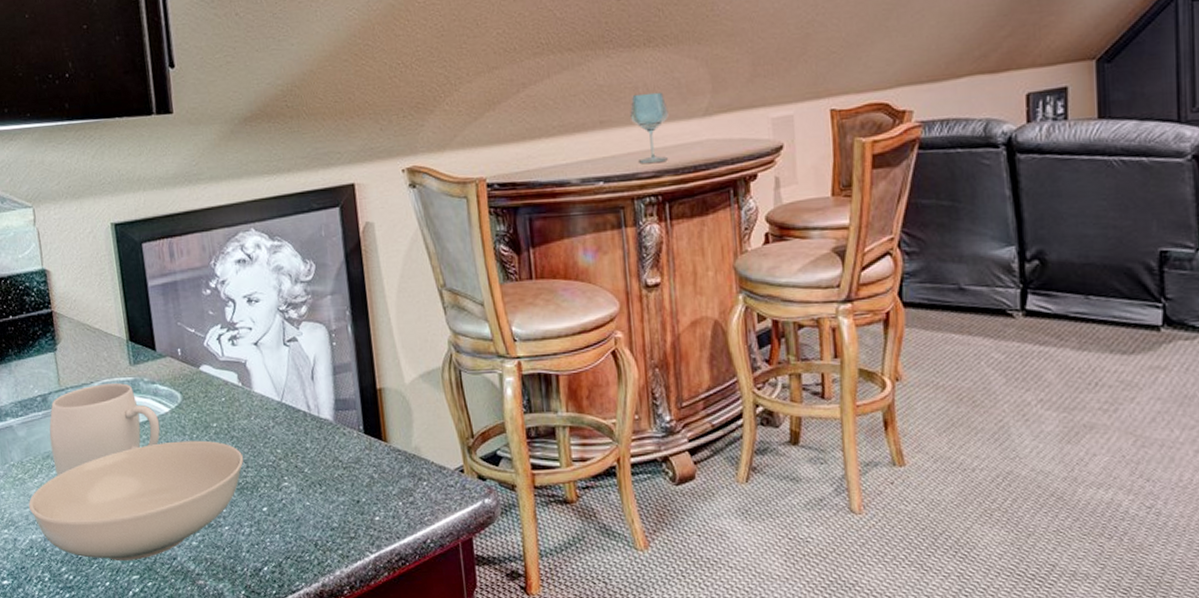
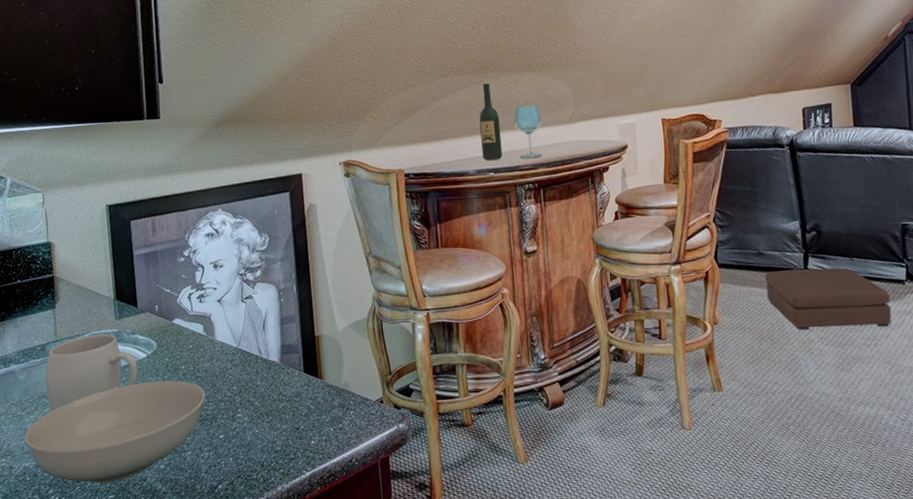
wine bottle: none [584,63,615,167] -> present [479,83,503,161]
ottoman: none [966,308,1140,389] -> present [764,267,892,330]

